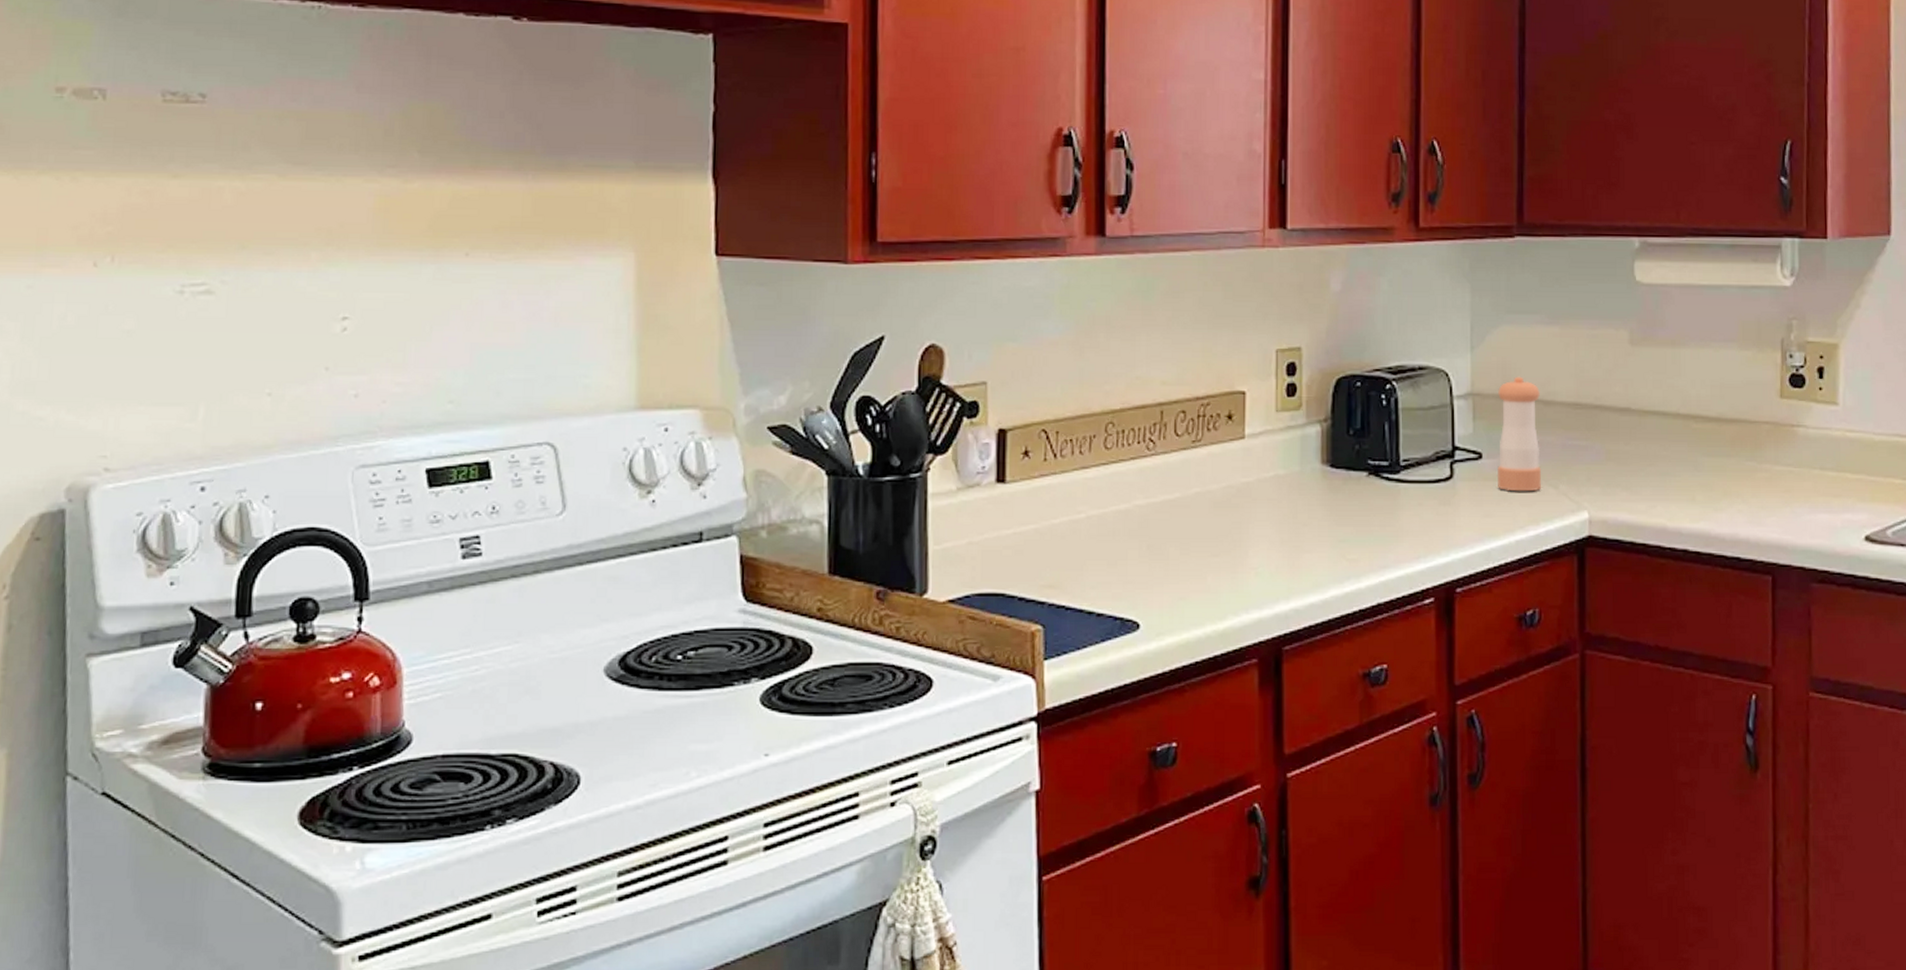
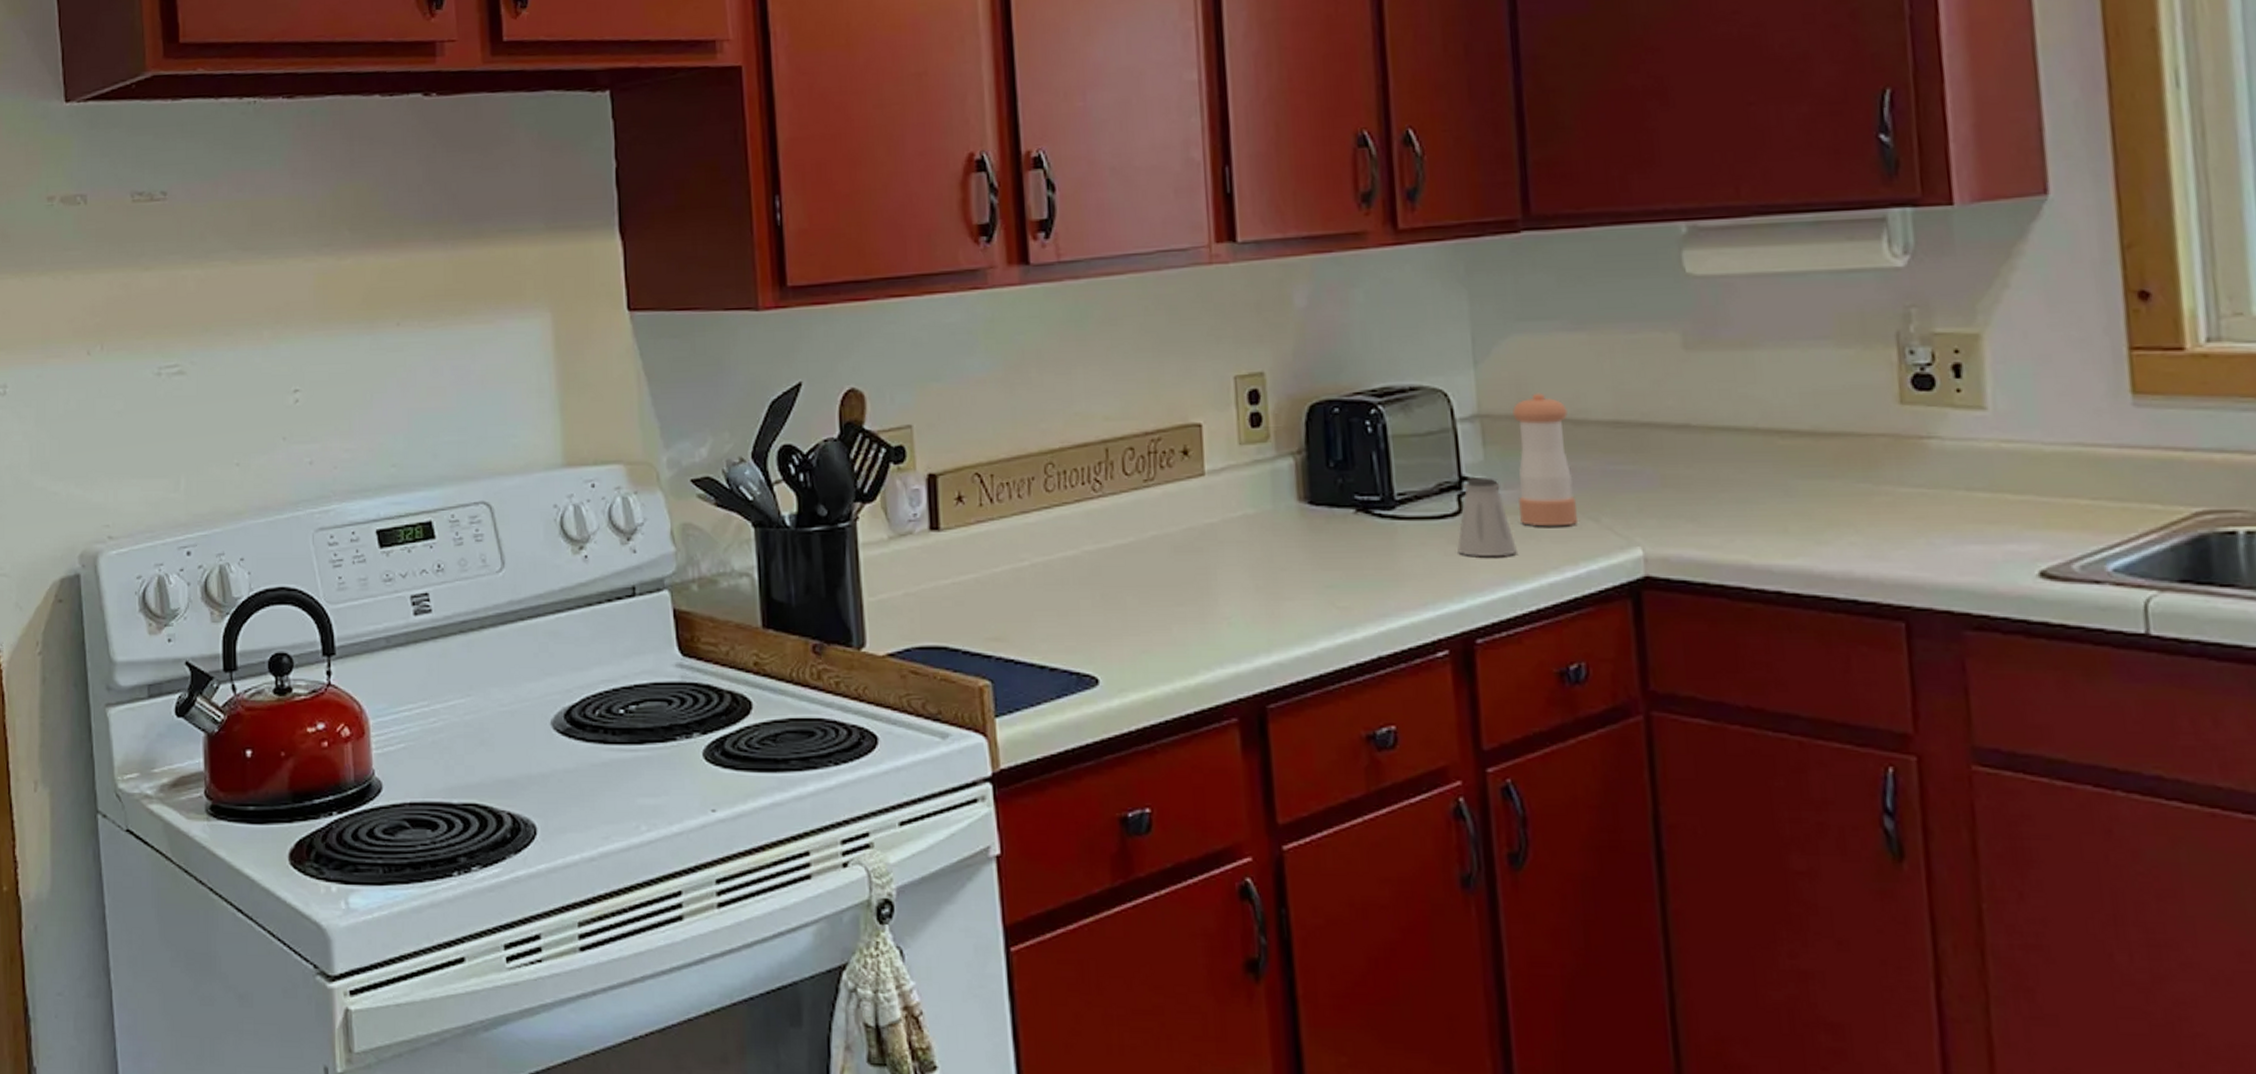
saltshaker: none [1447,447,1493,517] -> present [1457,476,1517,558]

